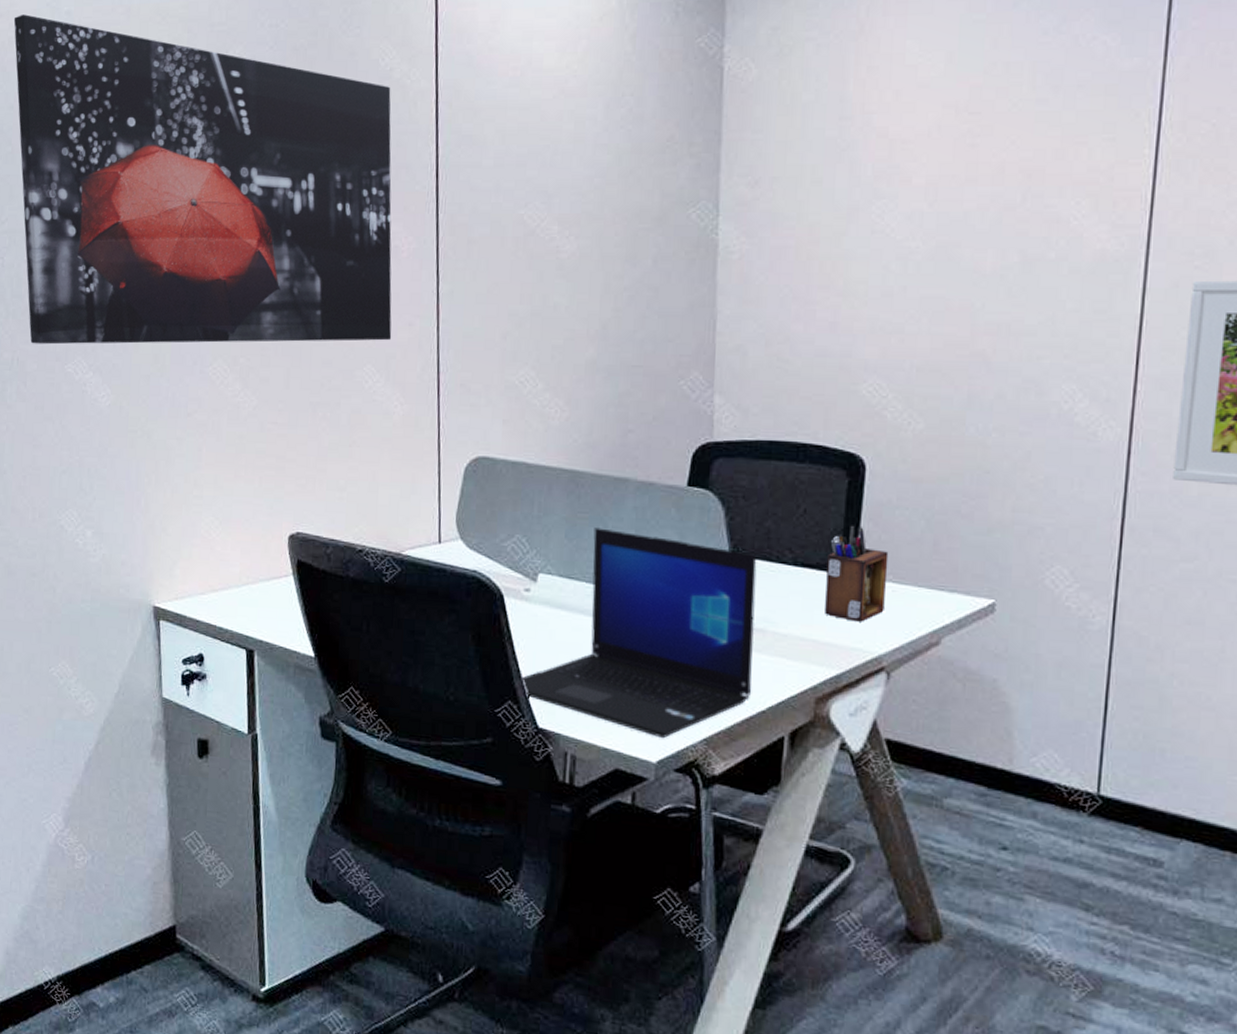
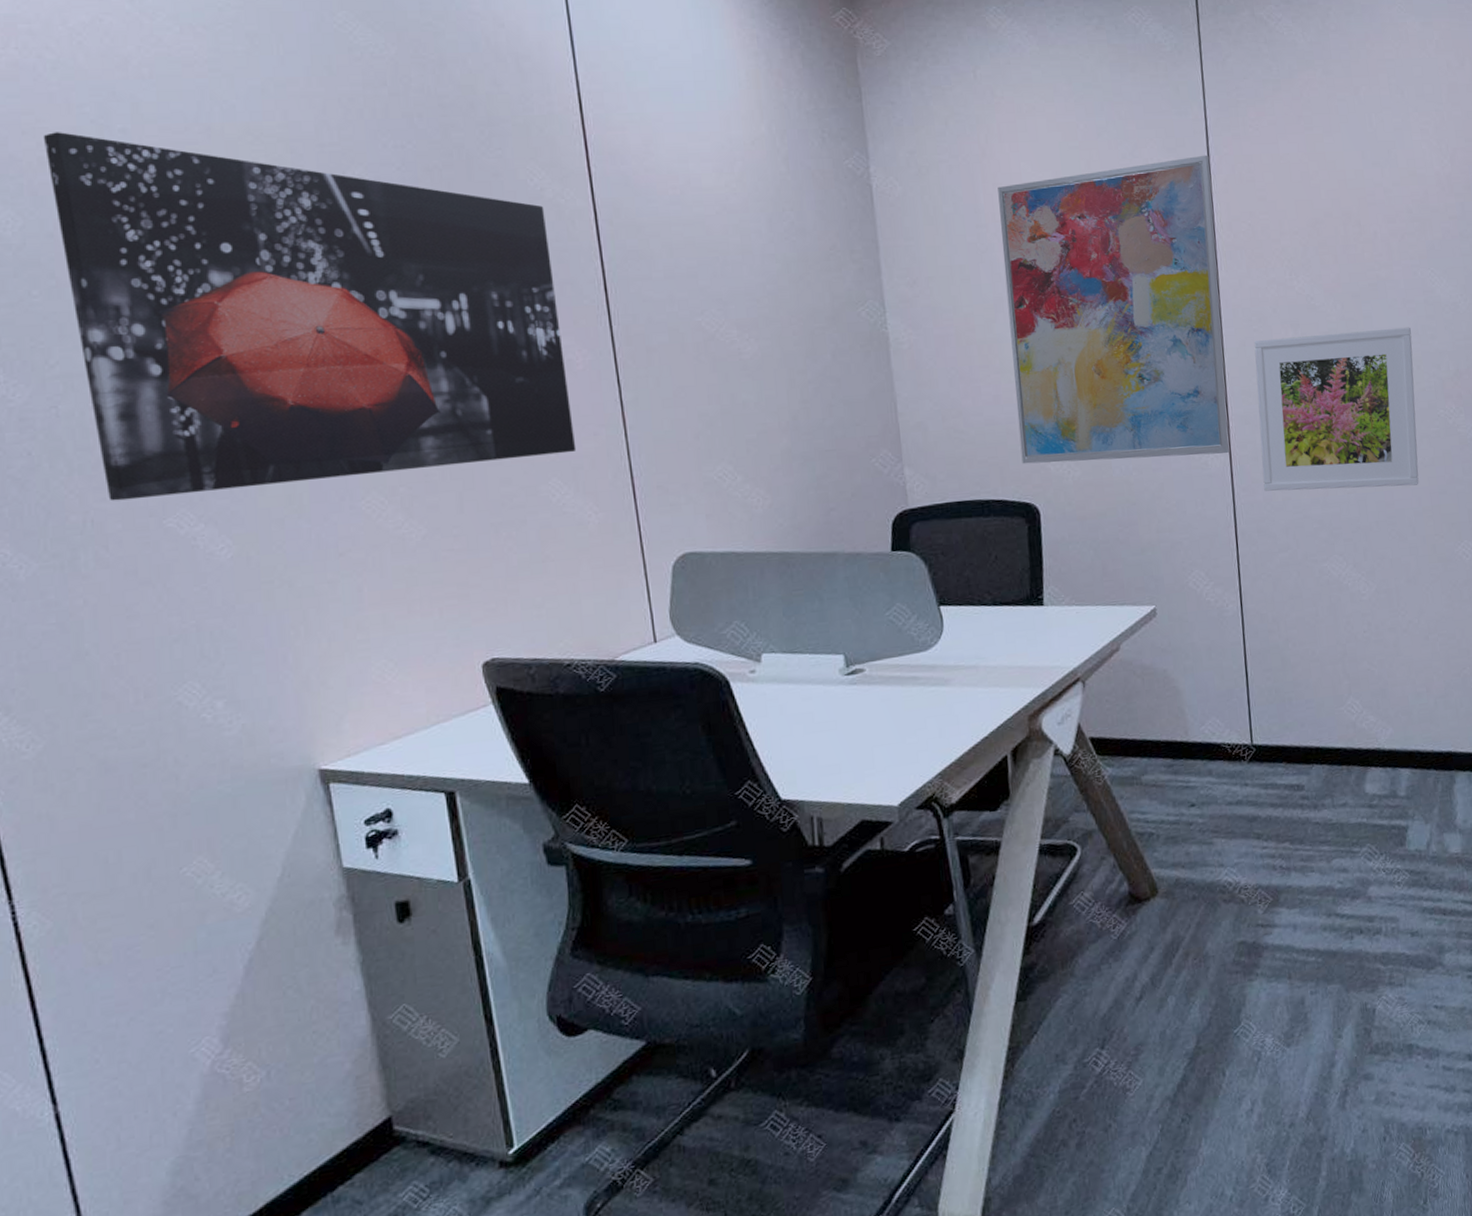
laptop: present [519,527,757,739] -> none [755,600,974,783]
desk organizer: present [825,525,889,622] -> none [1020,562,1073,644]
wall art: none [853,29,1169,425] -> present [997,155,1230,464]

